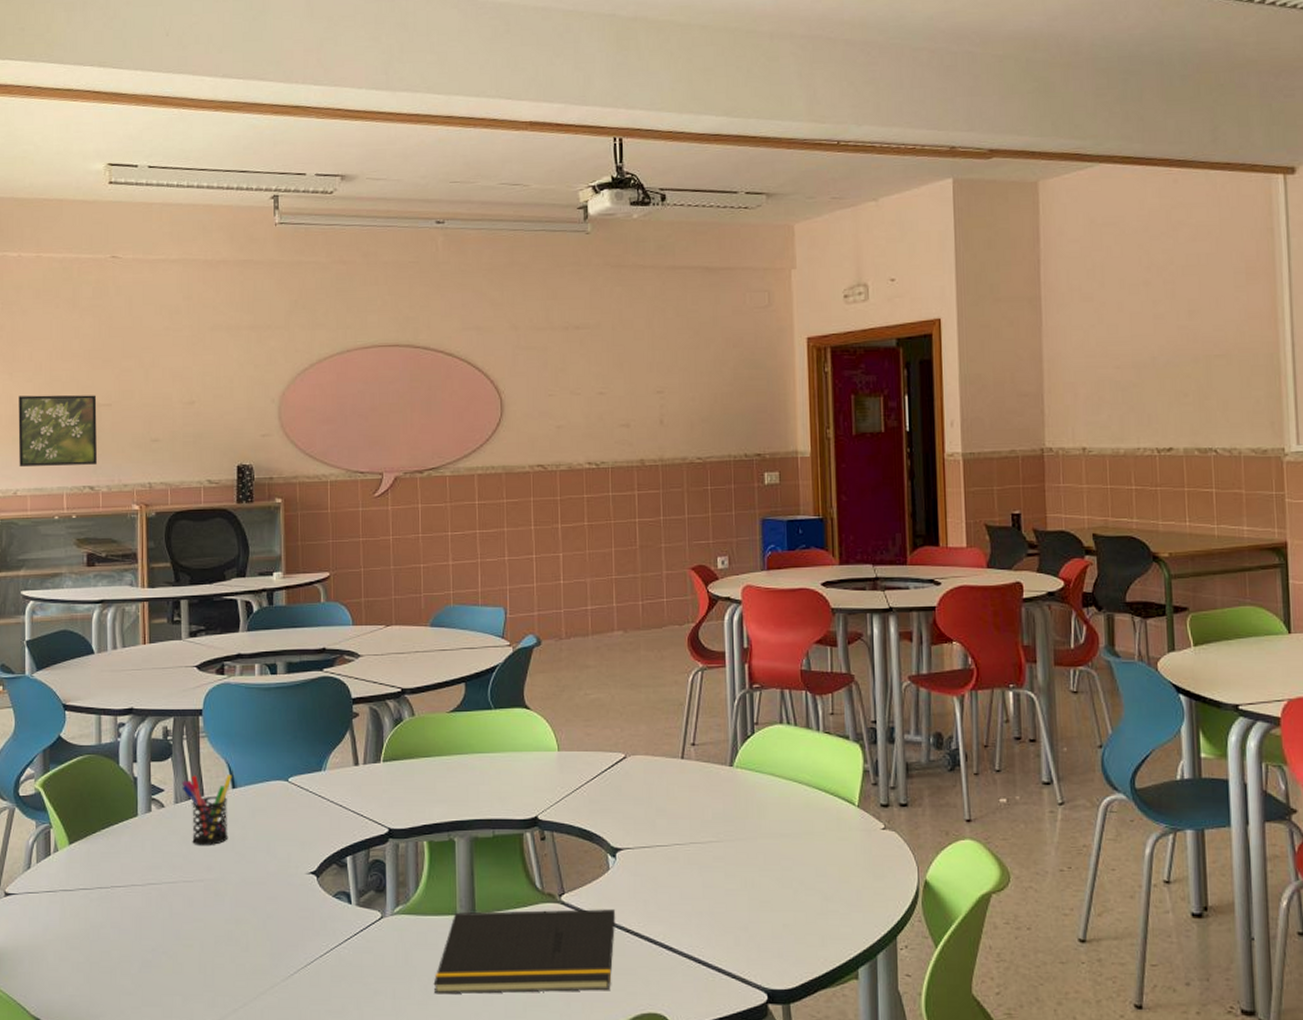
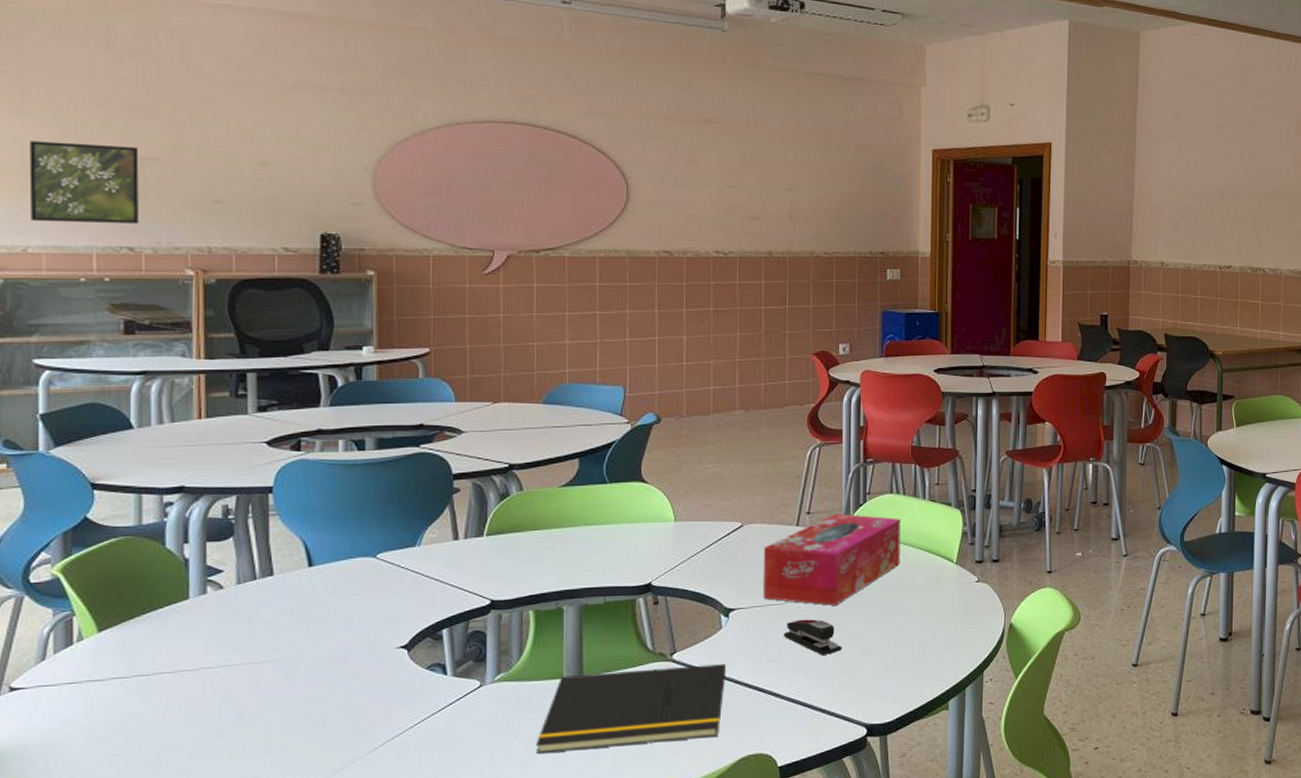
pen holder: present [181,775,232,846] -> none [245,553,309,627]
tissue box: none [648,745,795,850] -> present [763,513,901,606]
stapler: none [672,864,736,906] -> present [783,619,842,655]

